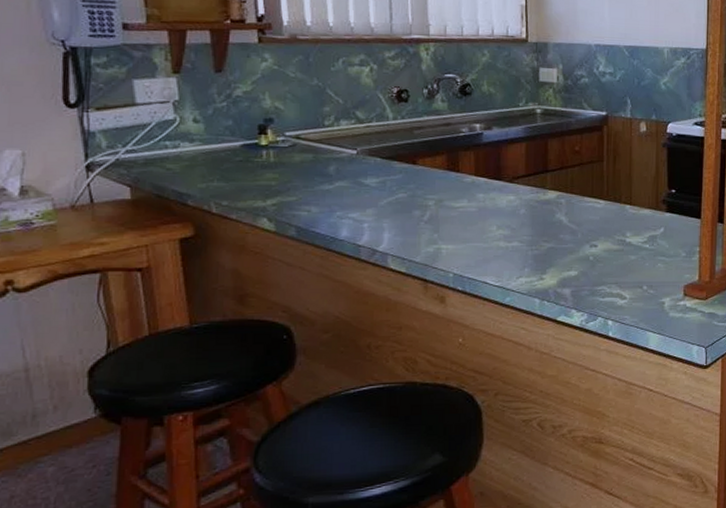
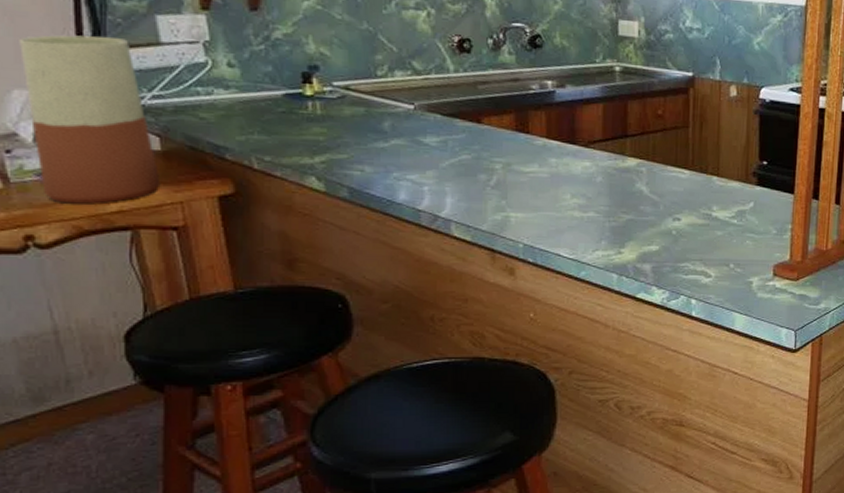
vase: none [13,99,129,250] -> present [19,35,161,204]

